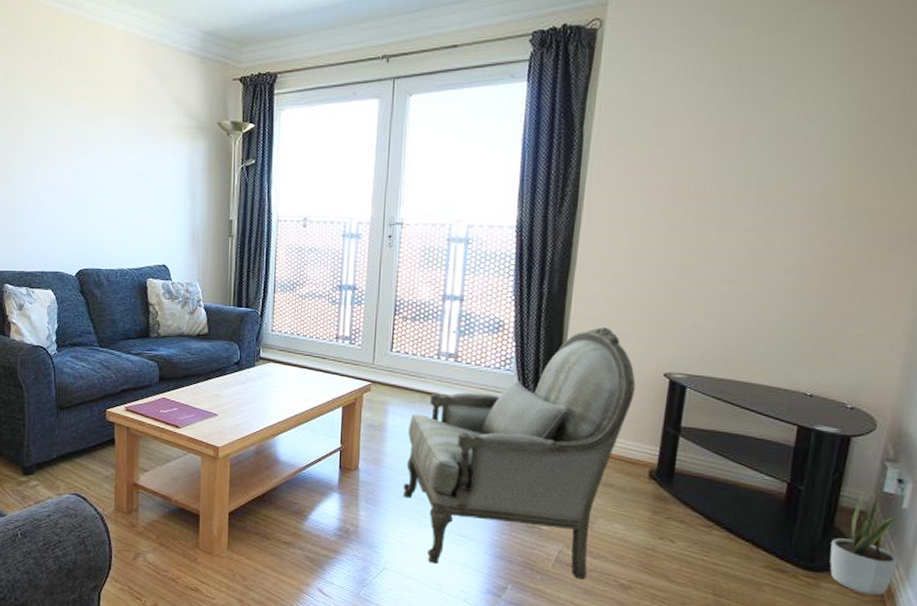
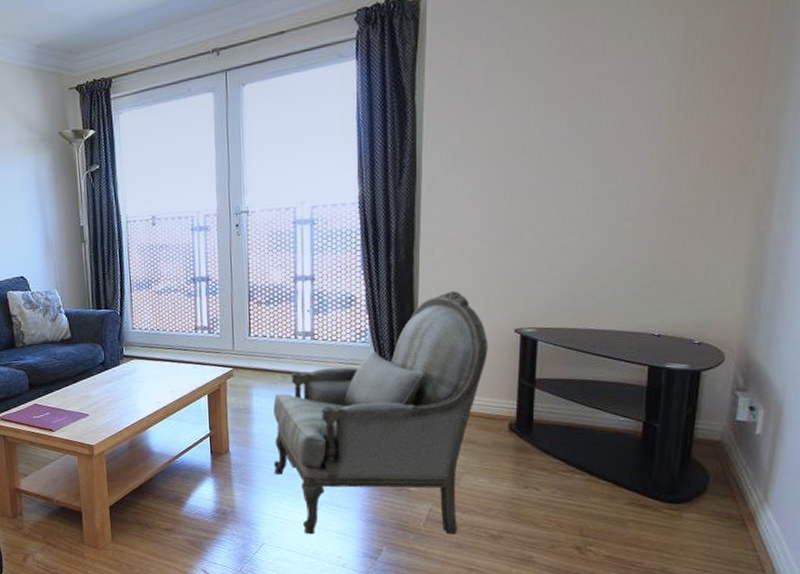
potted plant: present [829,491,899,595] -> none [689,421,756,520]

